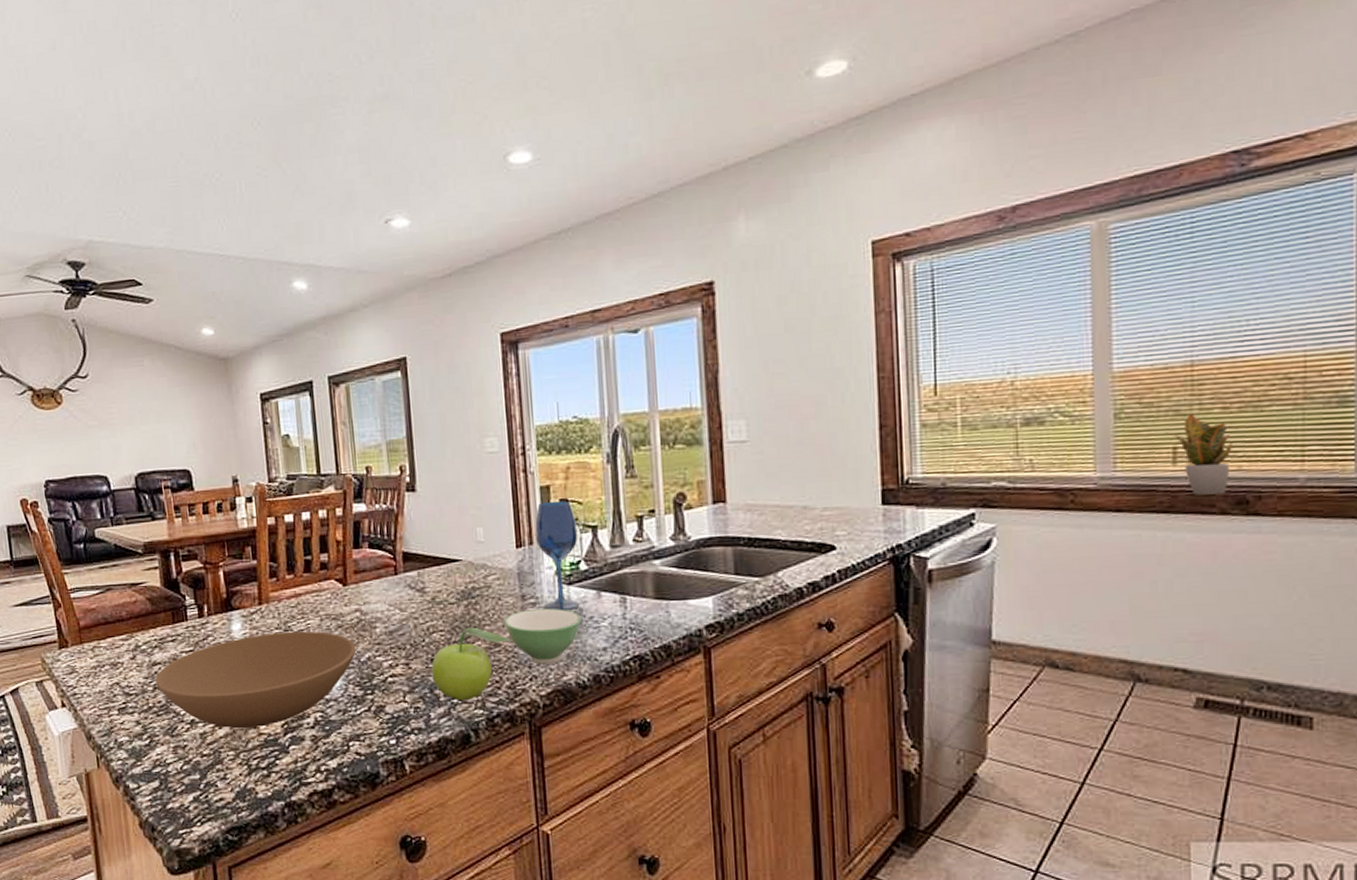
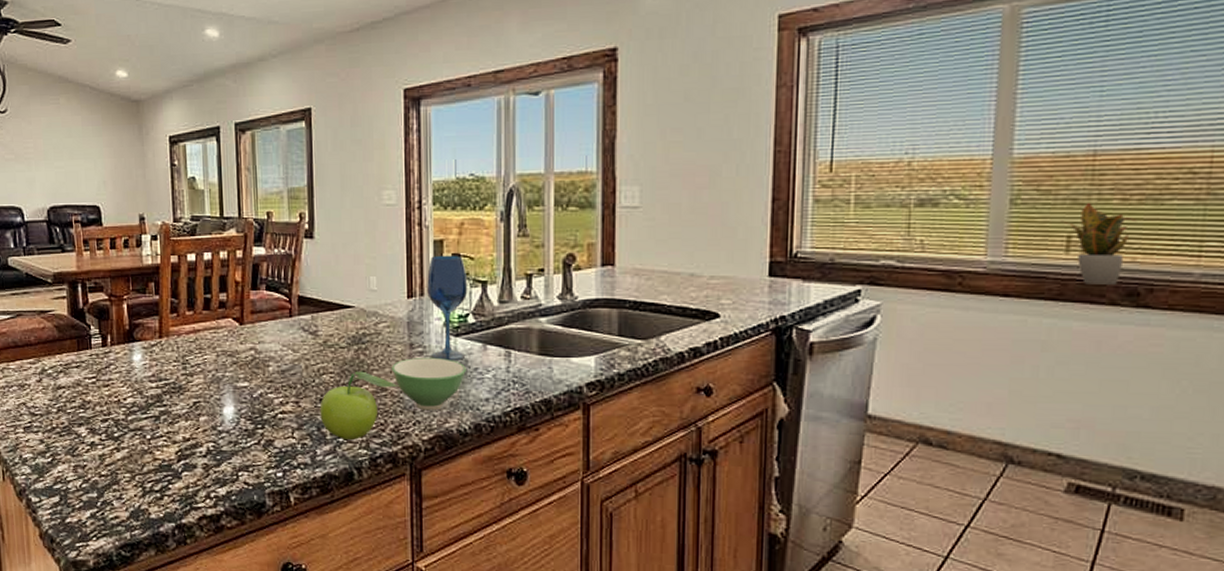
bowl: present [155,631,357,729] -> none [59,365,250,453]

